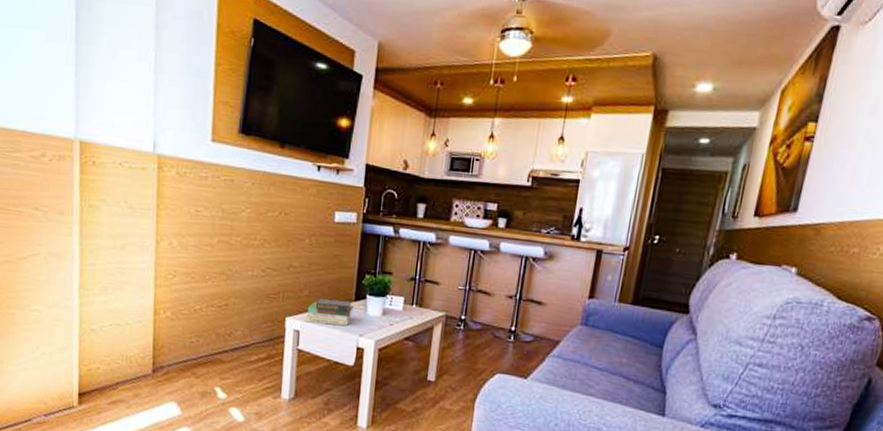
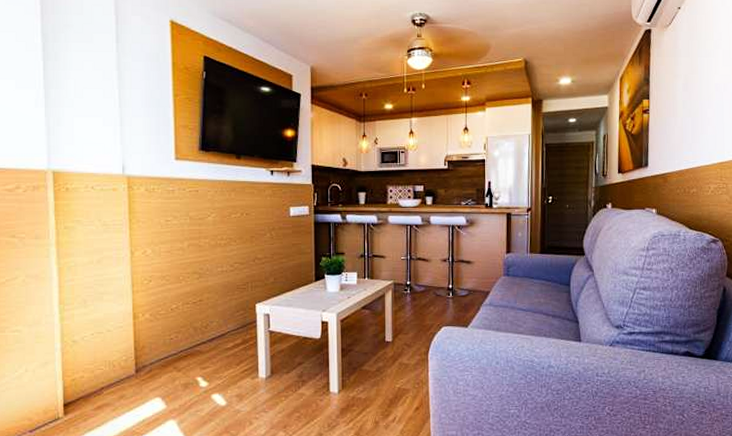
books: present [304,299,355,326] -> none [273,282,315,306]

